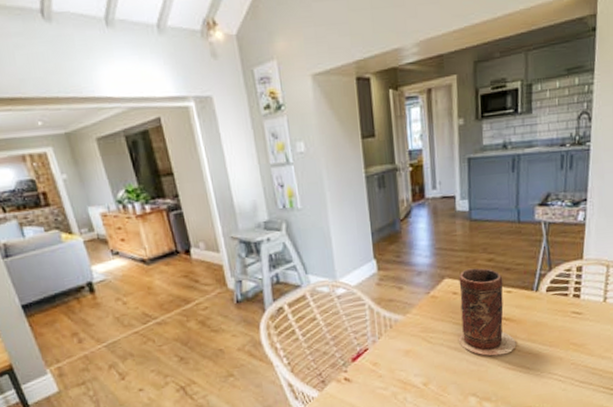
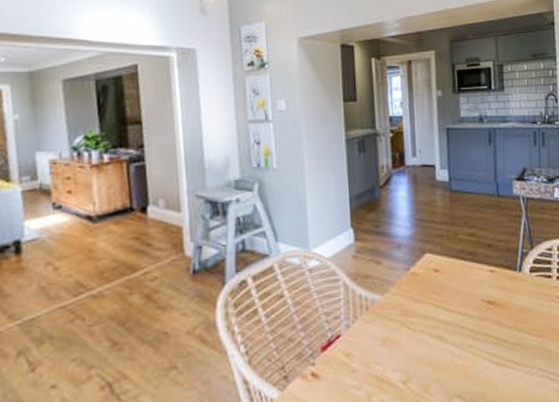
vase: present [458,268,516,356] -> none [440,242,503,347]

